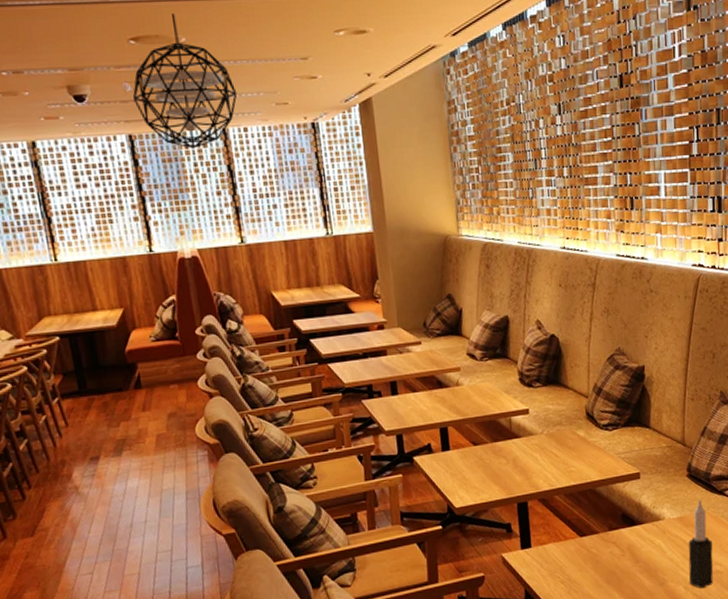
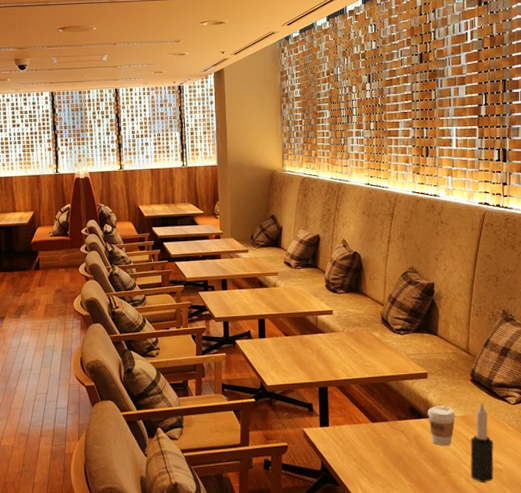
pendant light: present [132,14,238,149] -> none [56,12,128,102]
coffee cup: none [641,508,672,554] -> present [428,406,455,445]

